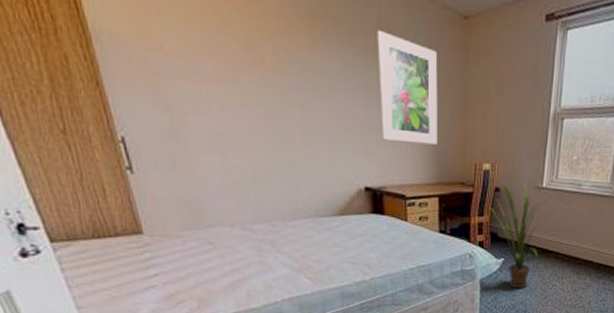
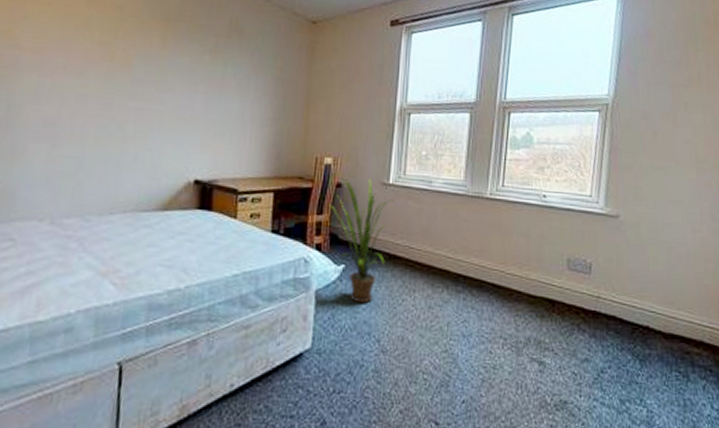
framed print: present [377,29,438,145] -> none [219,31,283,138]

